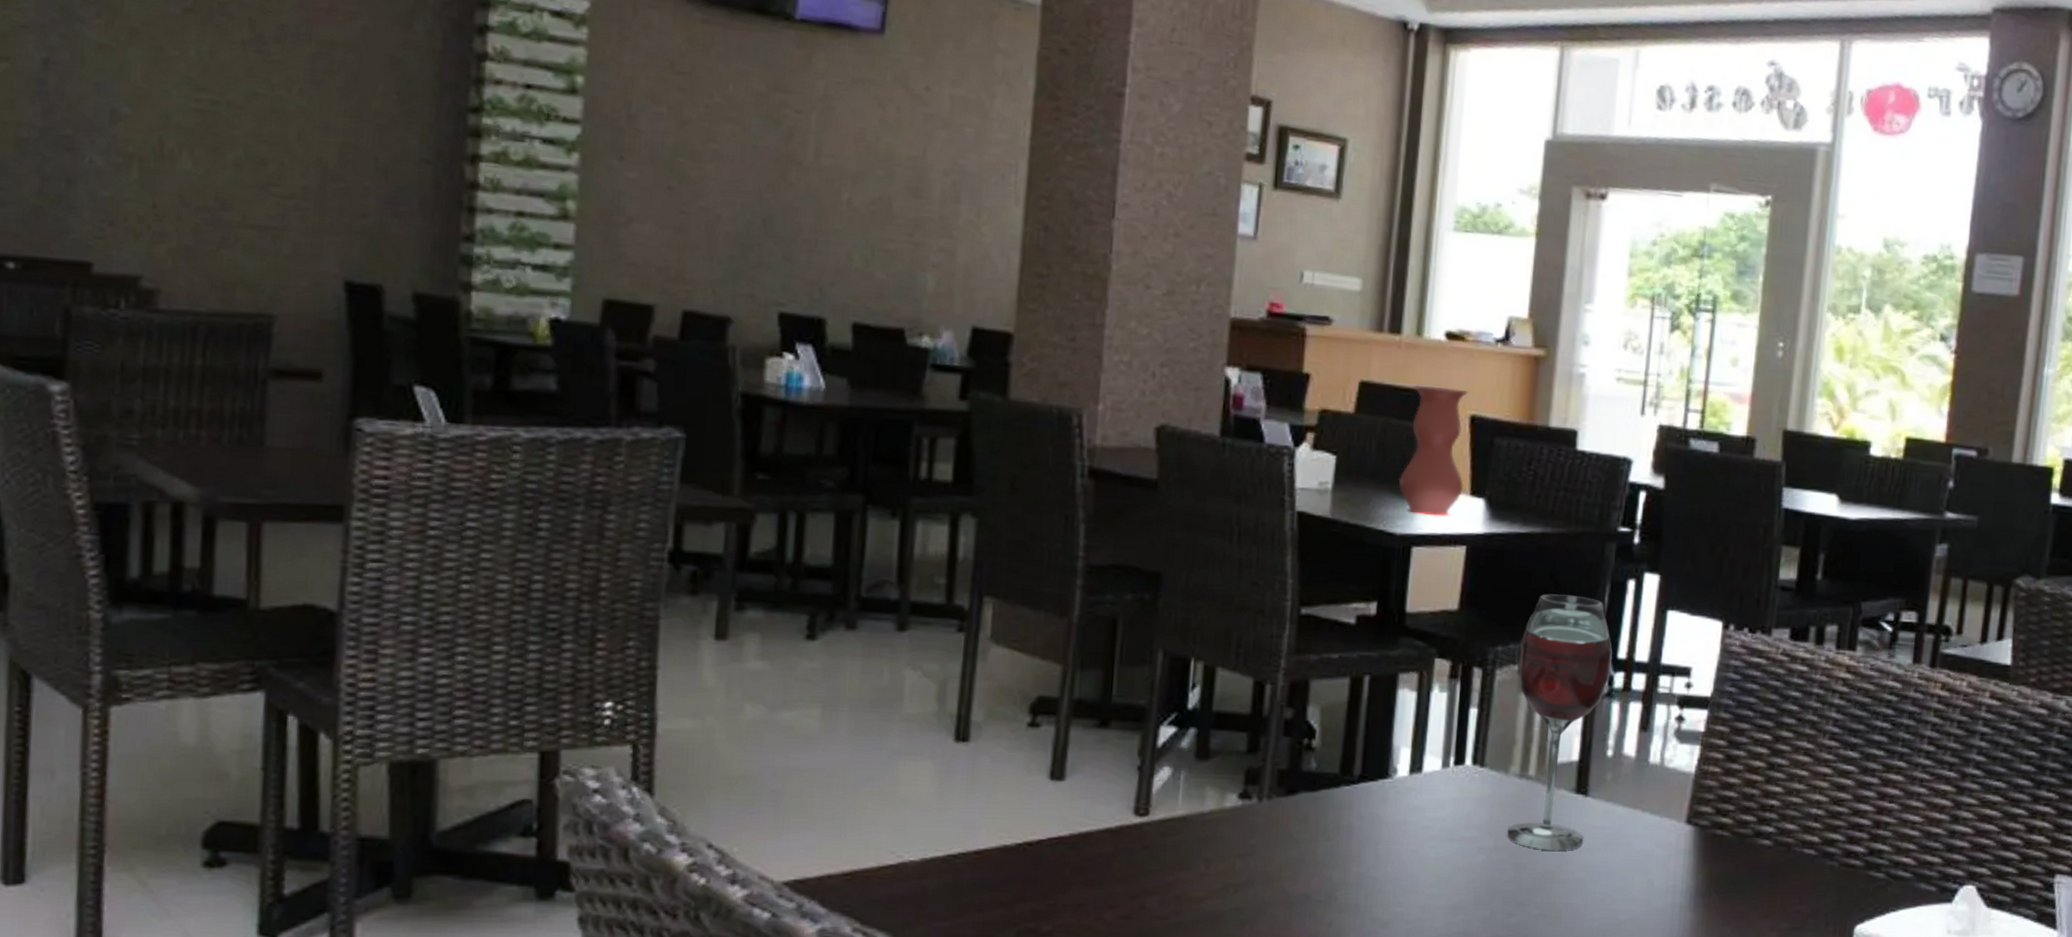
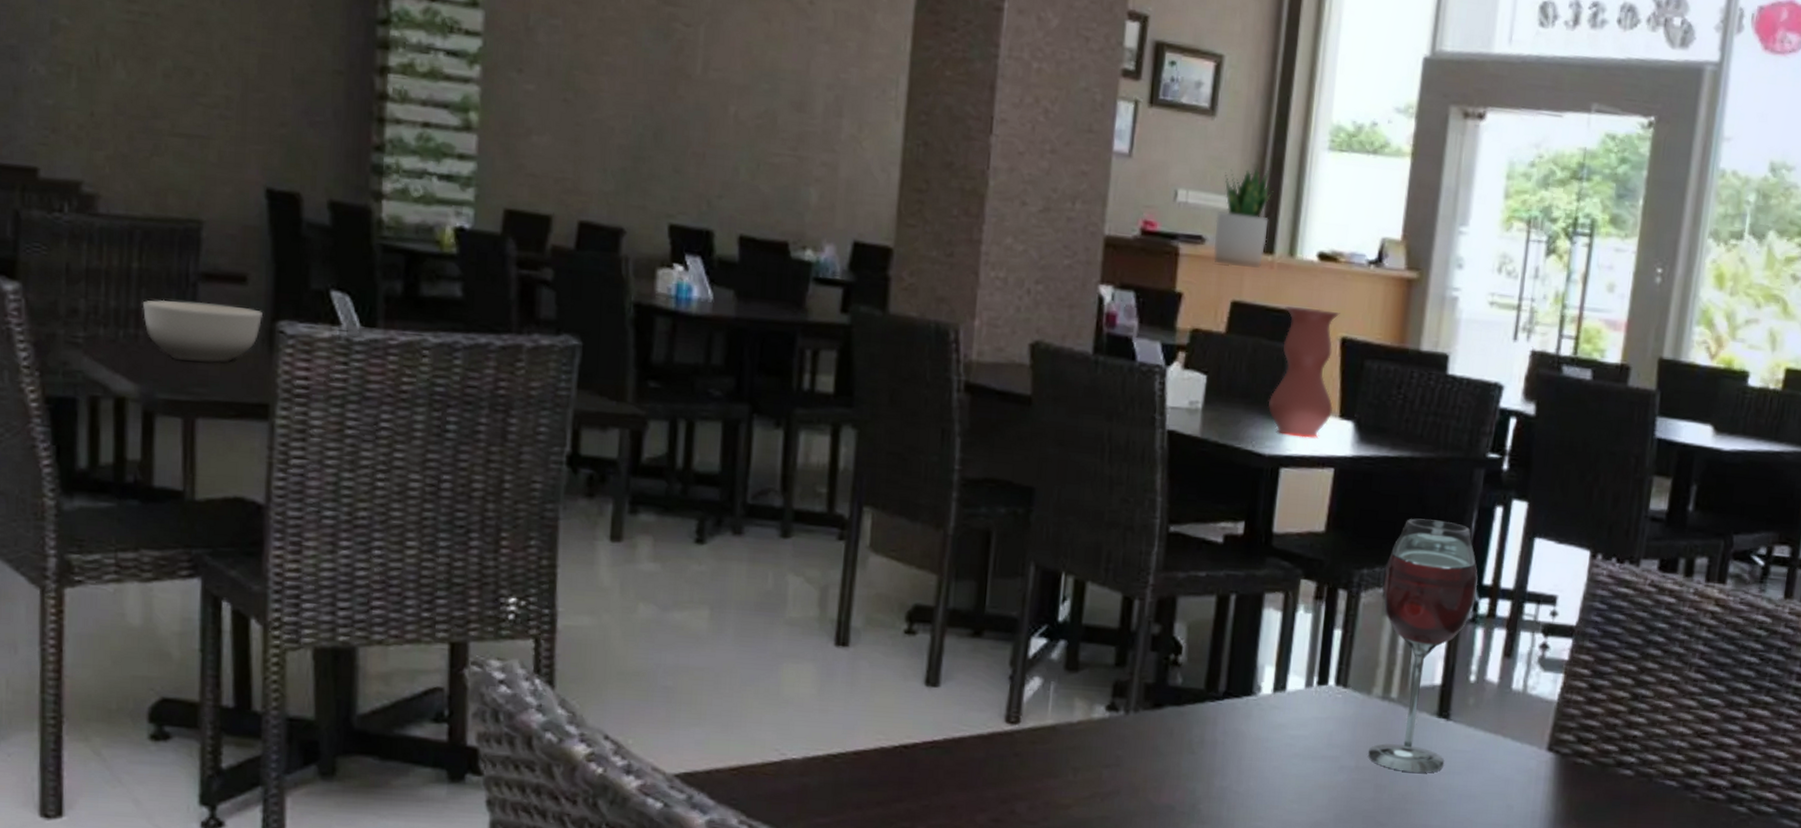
bowl: none [205,398,338,464] -> present [142,299,262,364]
planter: none [1340,246,1400,348] -> present [1213,164,1274,268]

